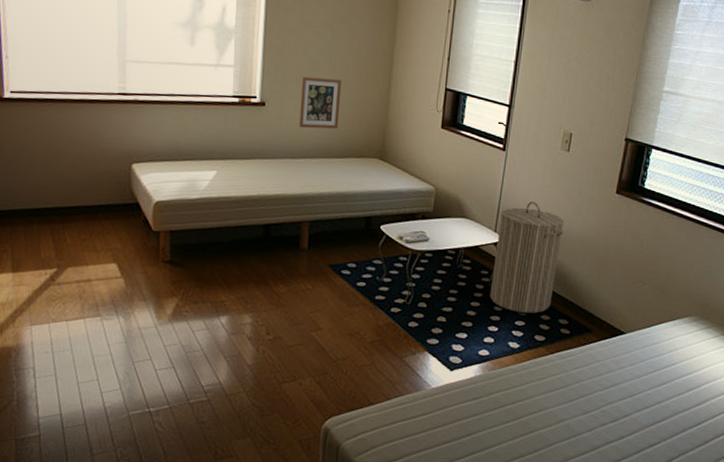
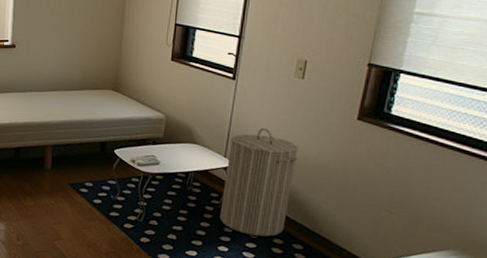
picture frame: present [299,76,342,130] -> none [43,21,80,66]

